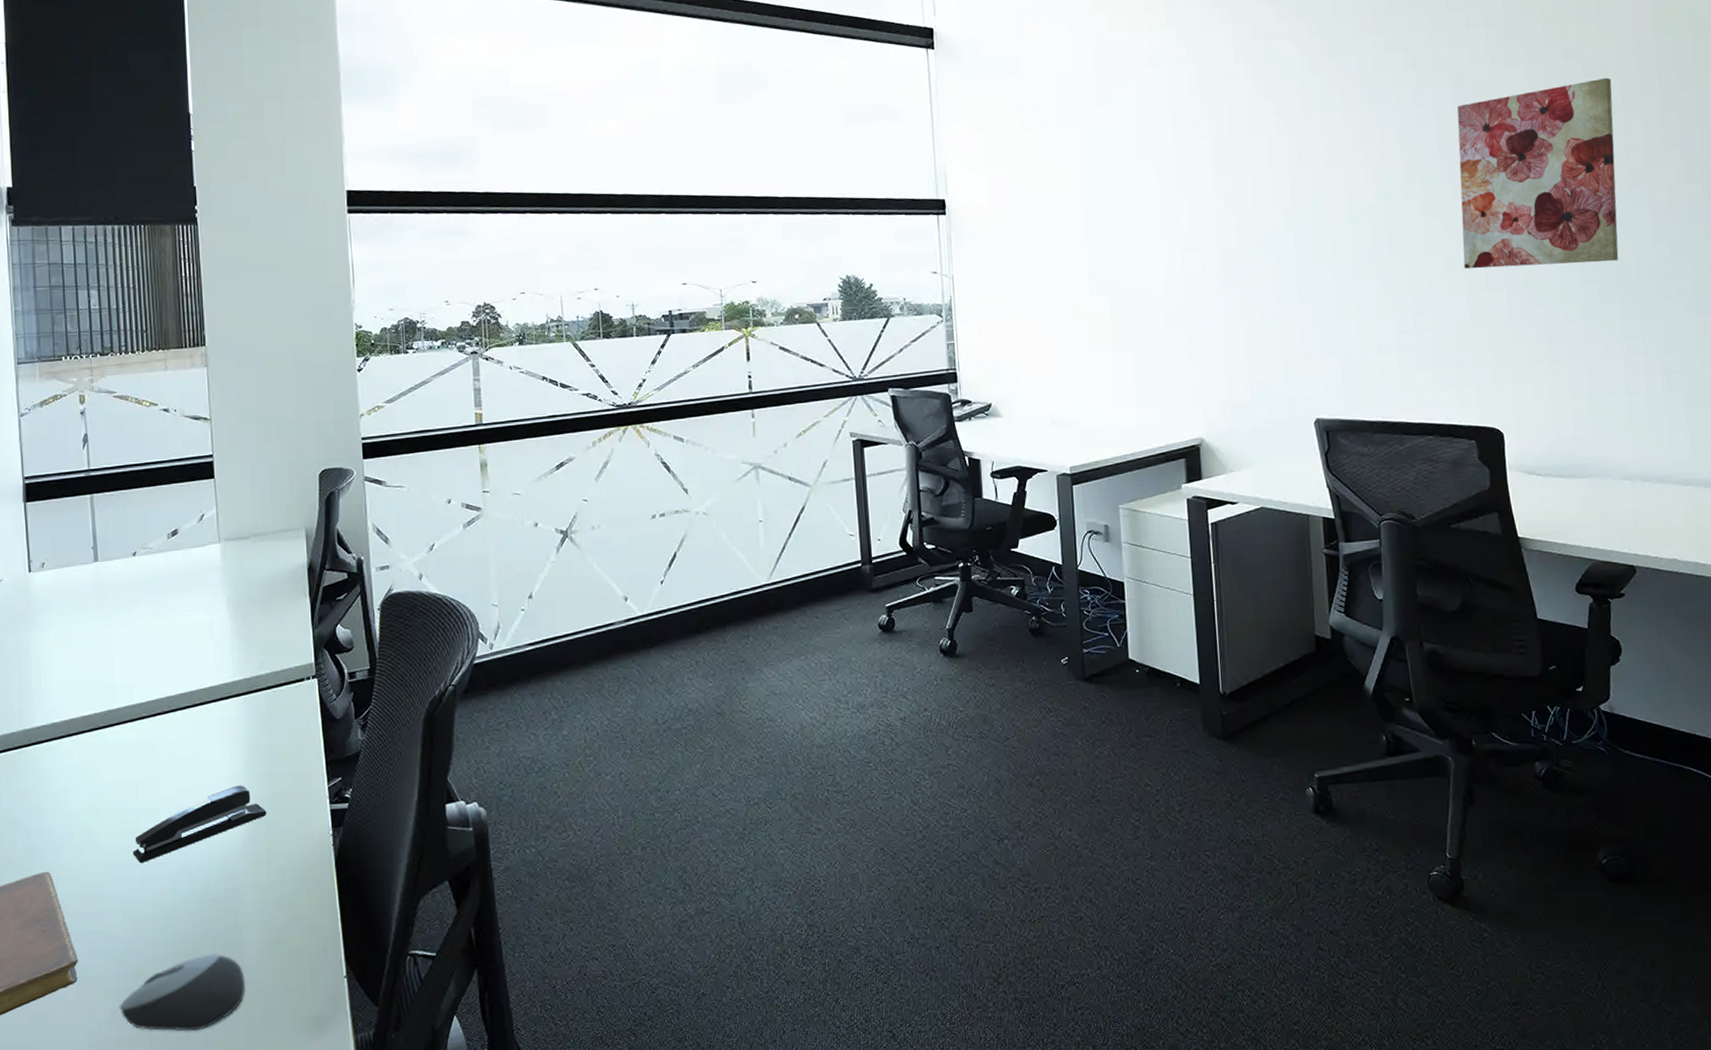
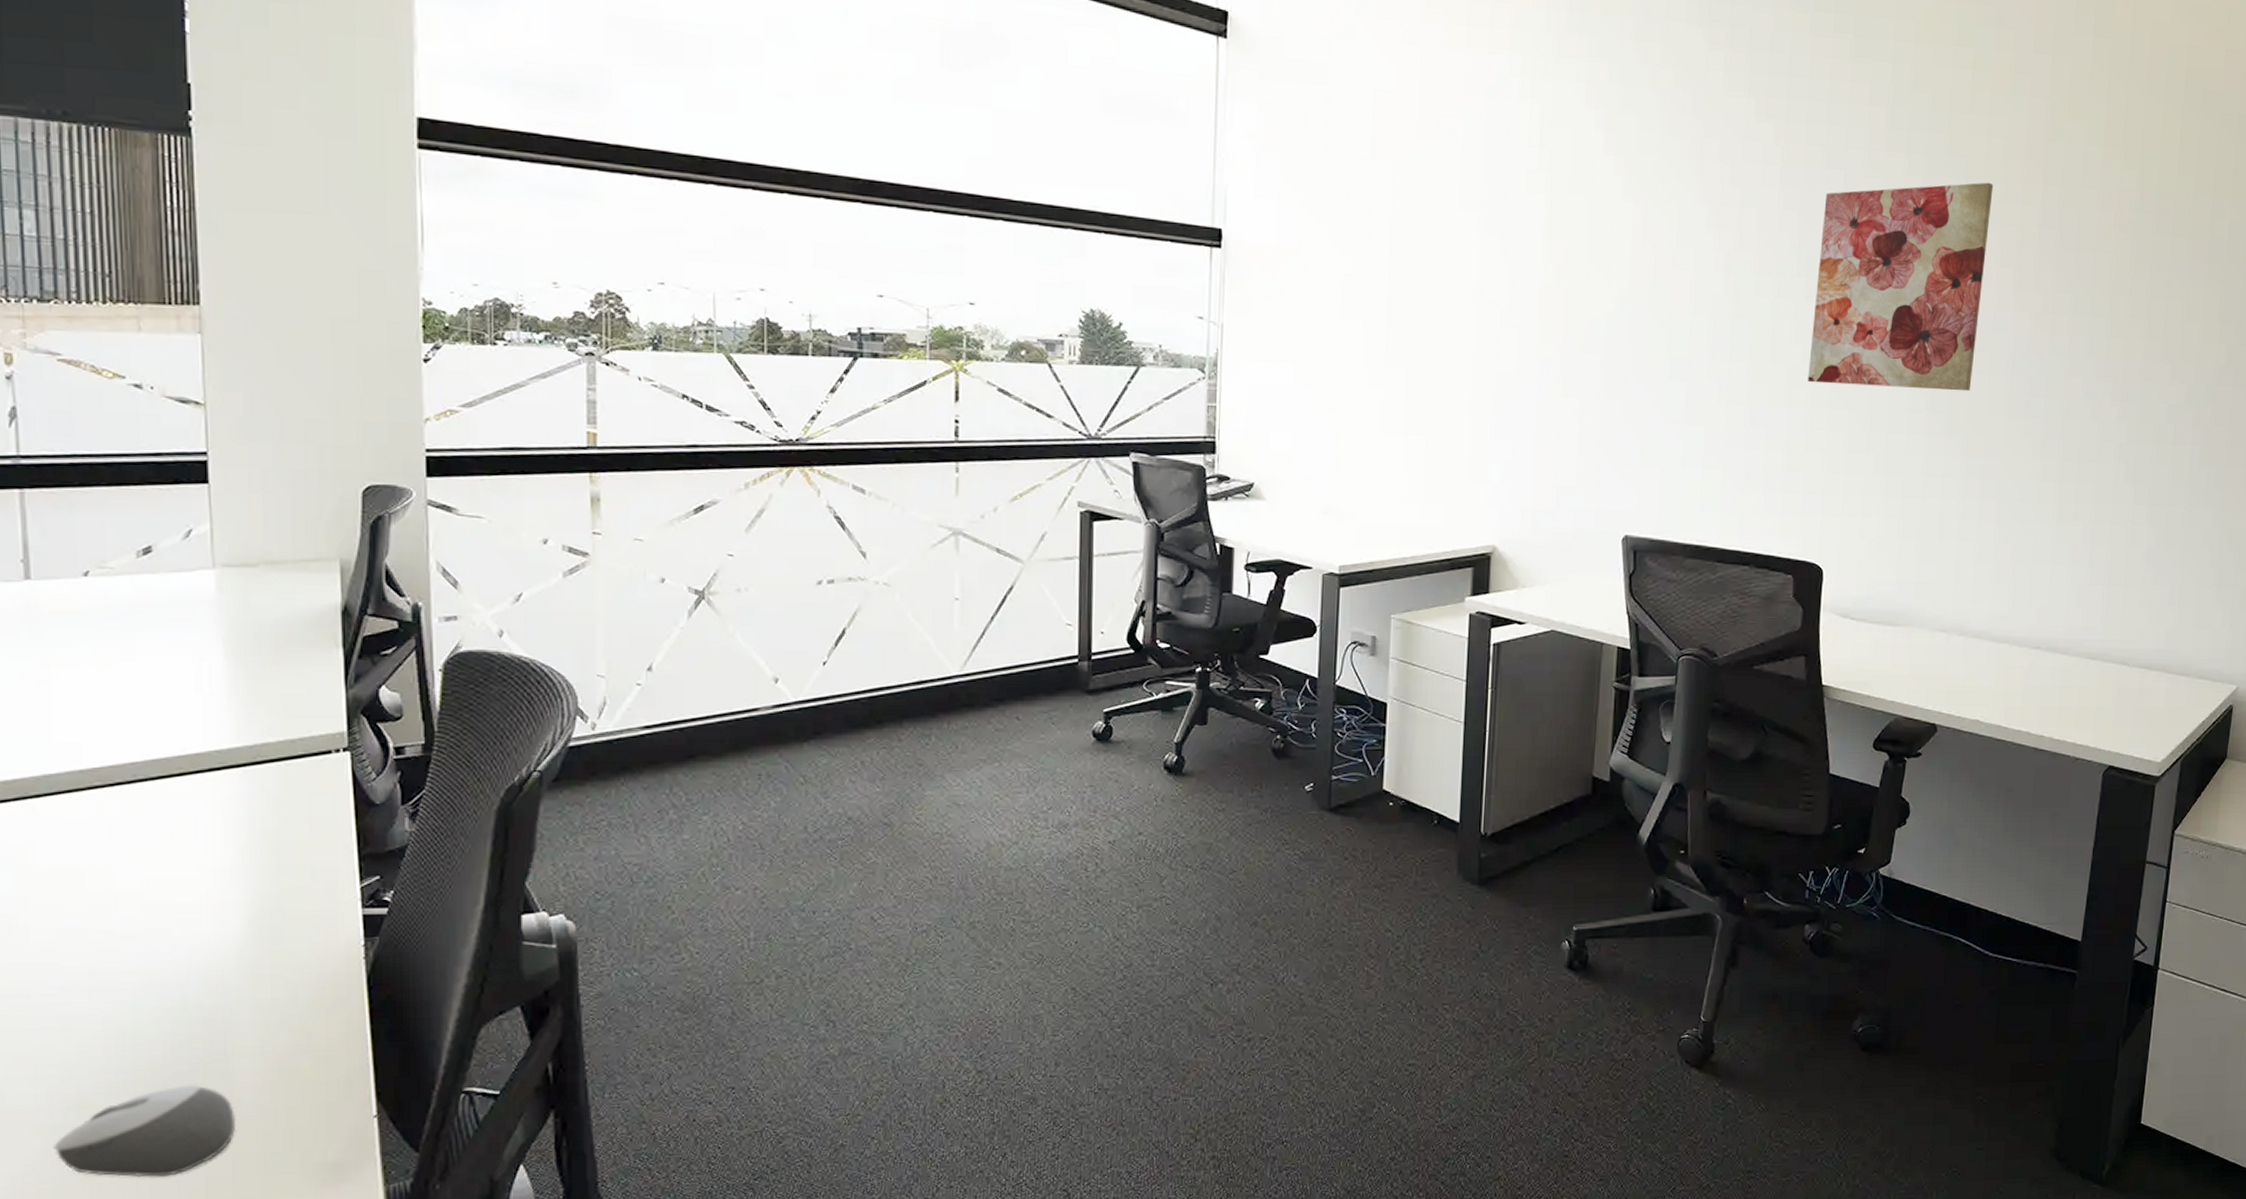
stapler: present [133,785,267,864] -> none [76,879,273,971]

